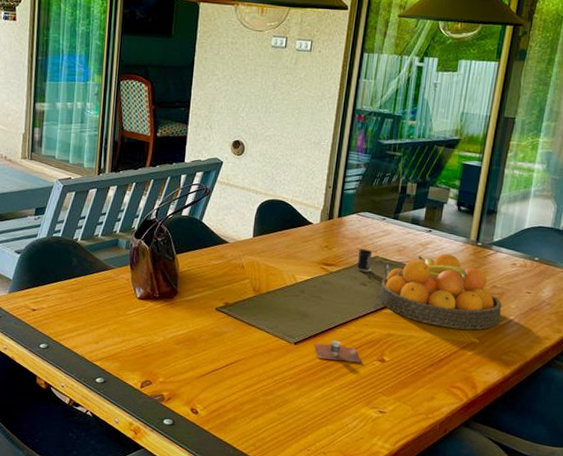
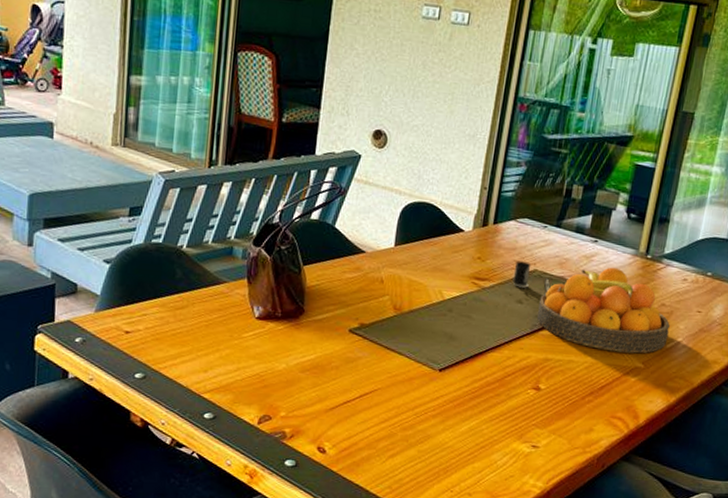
cup: present [314,340,363,363] -> none [462,366,516,392]

